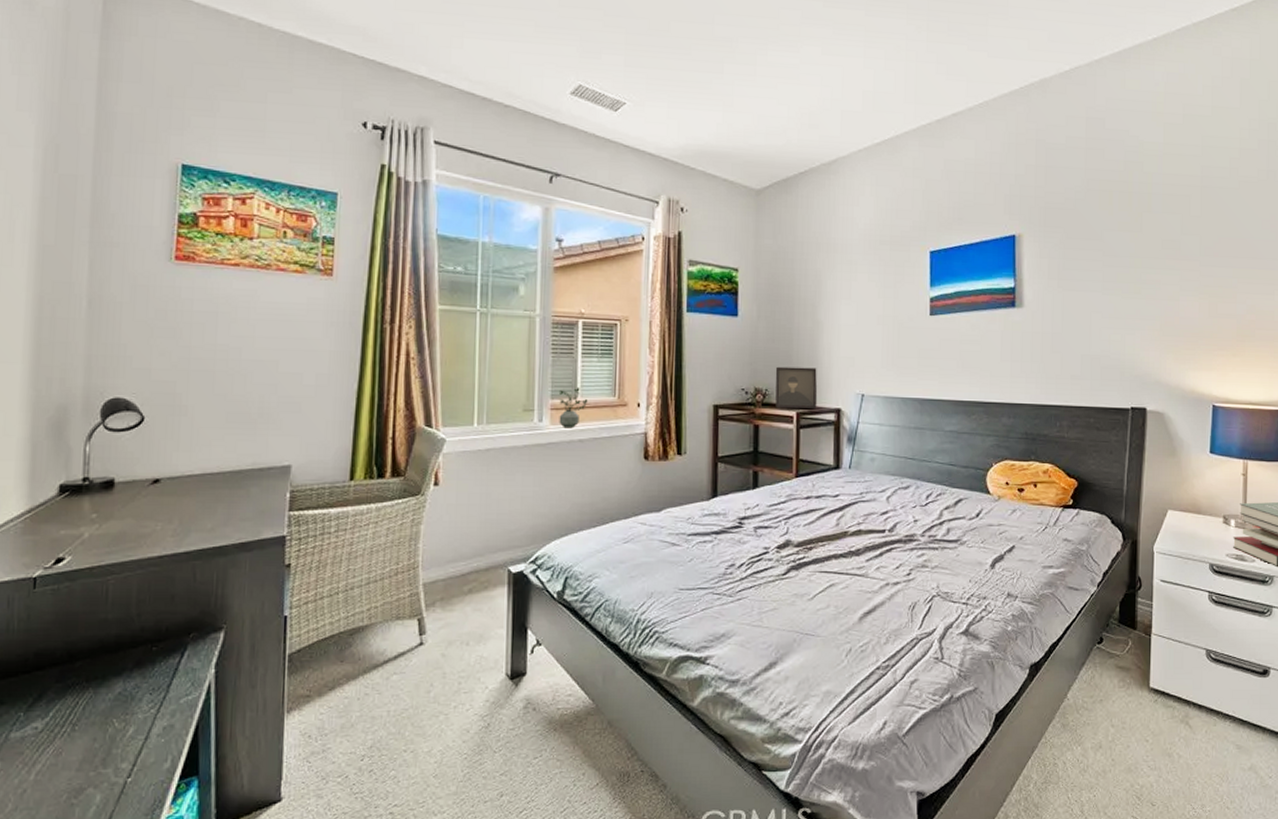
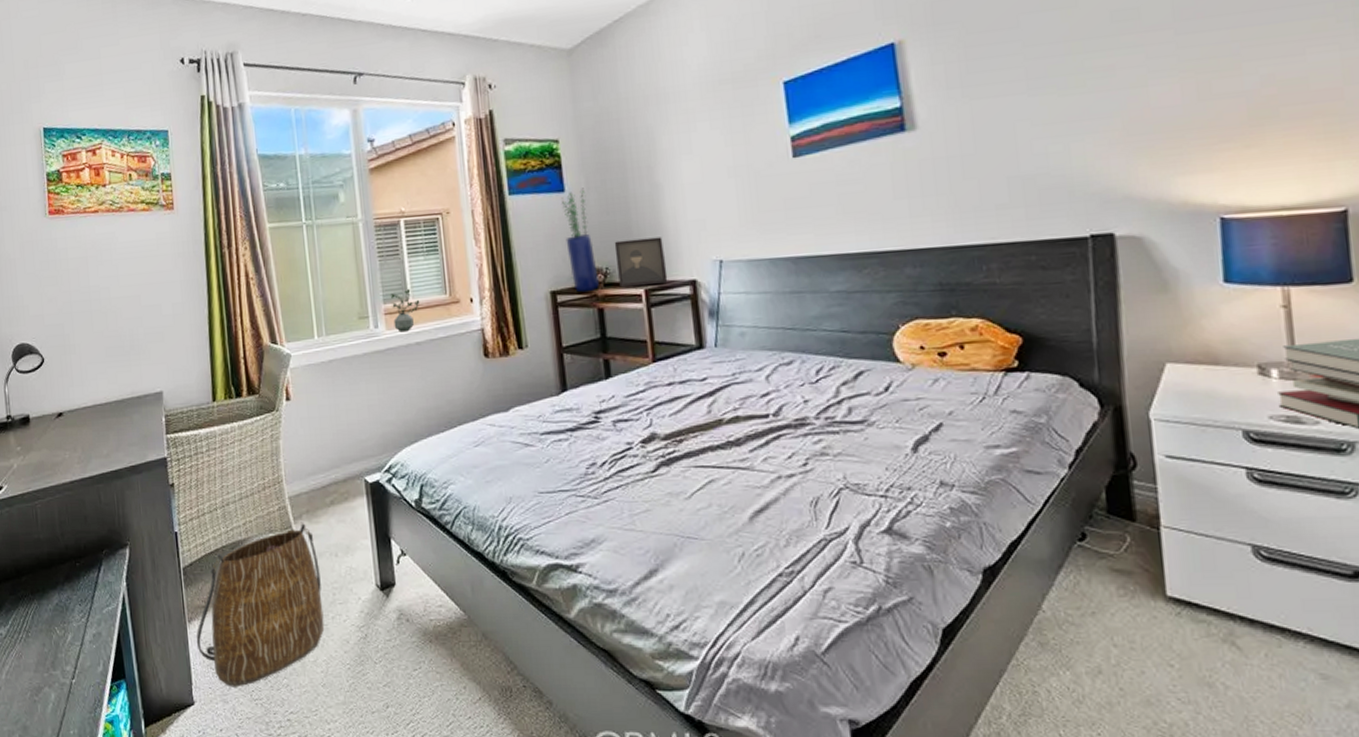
tote bag: none [293,610,447,781] -> present [196,523,325,687]
vase: none [733,315,758,409] -> present [562,188,599,293]

